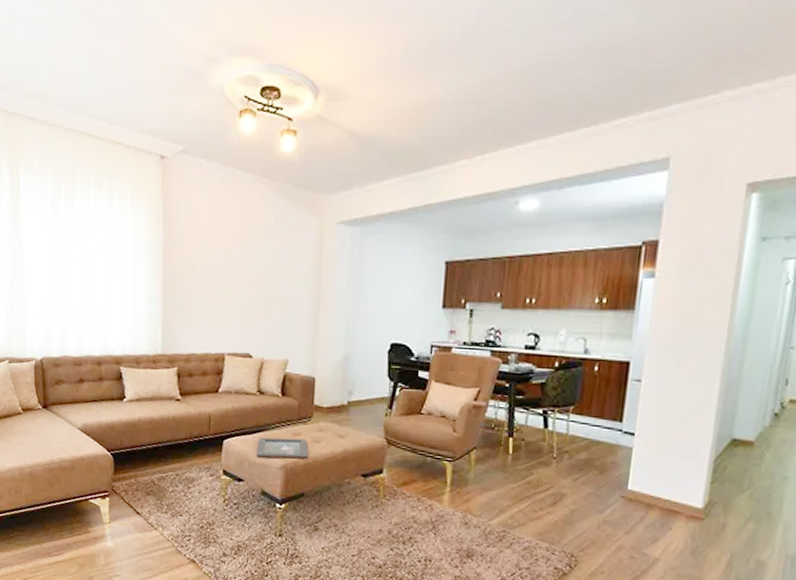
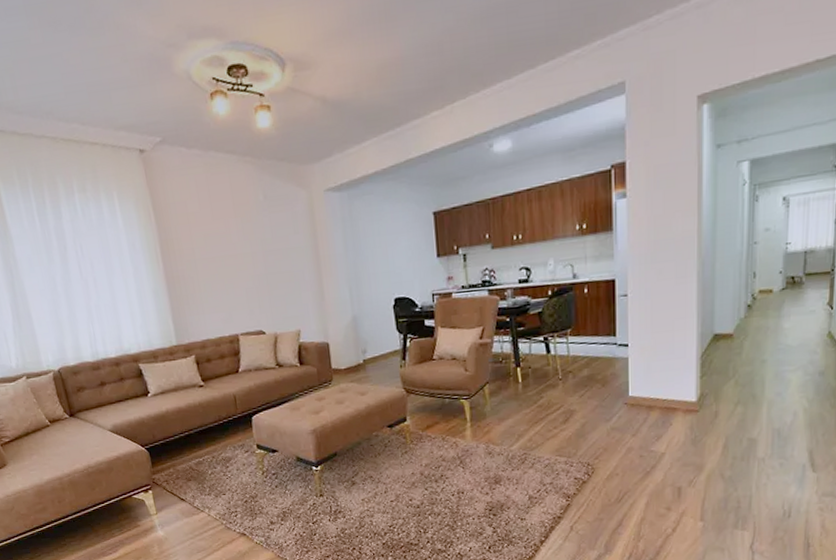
decorative tray: present [256,437,308,460] -> none [285,402,335,427]

